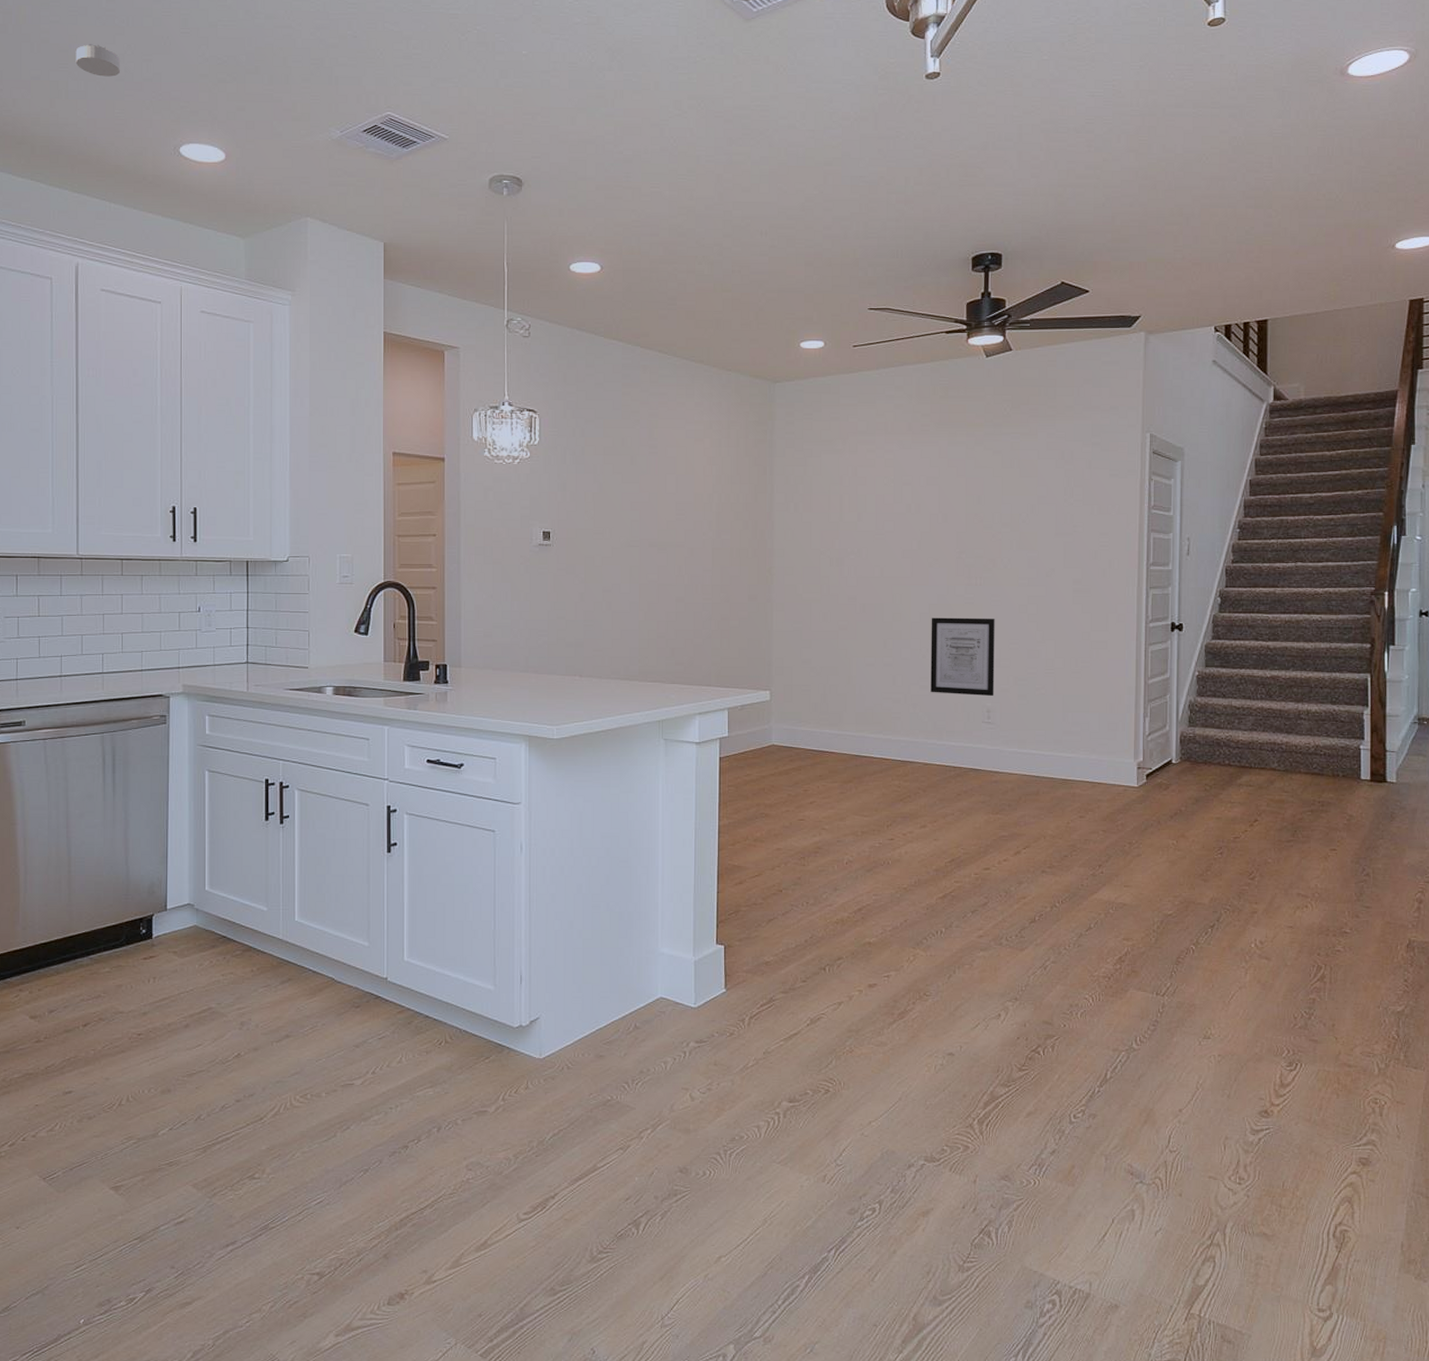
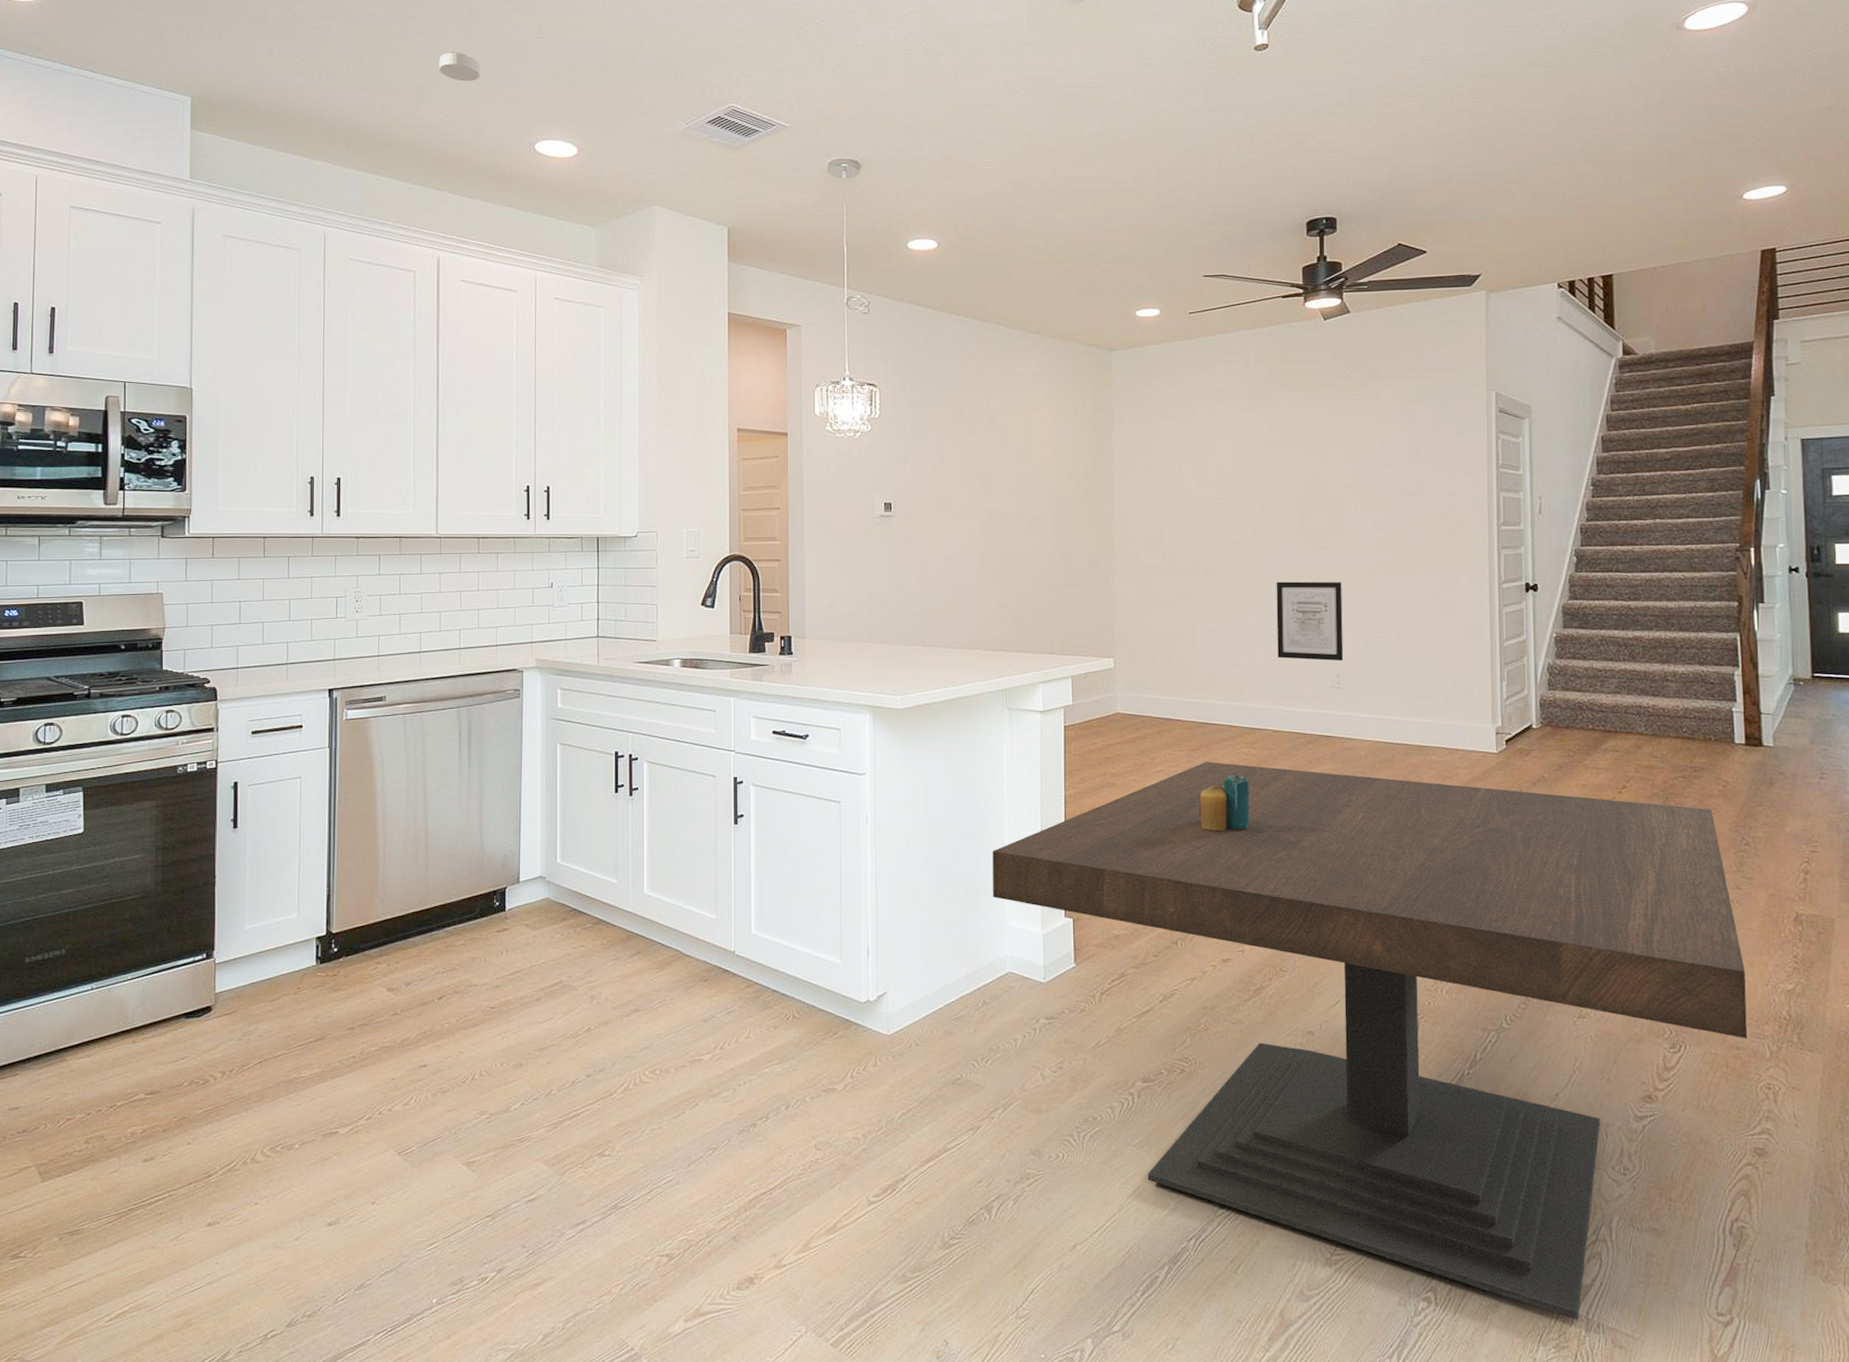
coffee table: none [645,794,1359,1319] -> present [992,762,1748,1321]
candle: none [849,806,899,862] -> present [1198,775,1250,832]

